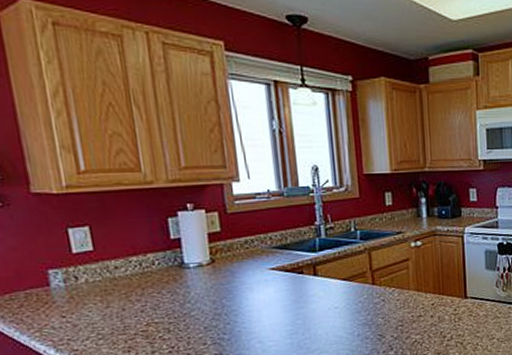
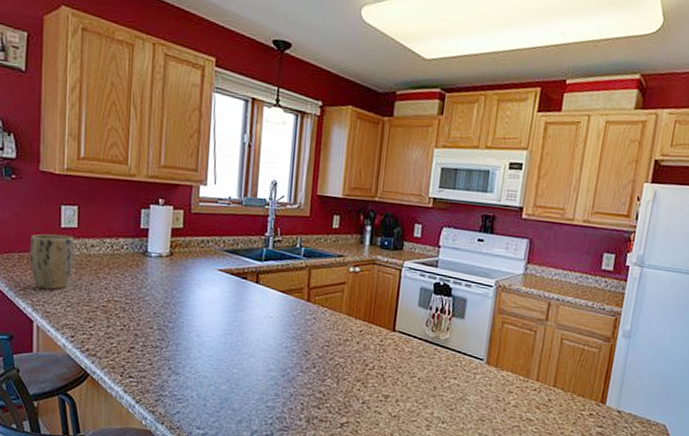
plant pot: none [35,260,97,326] -> present [29,234,74,290]

